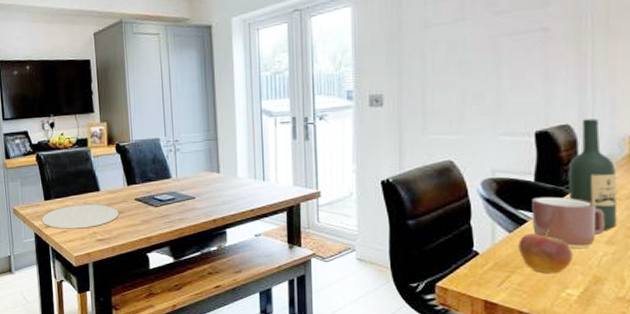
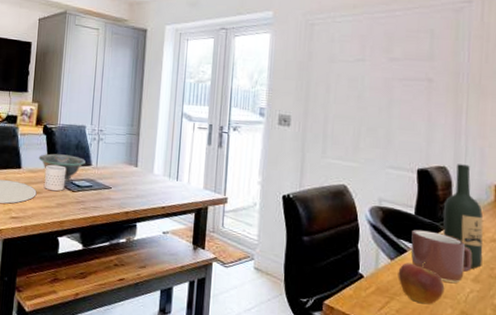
decorative bowl: none [115,170,165,195] -> present [38,153,86,179]
mug: none [123,182,147,209] -> present [43,164,67,192]

